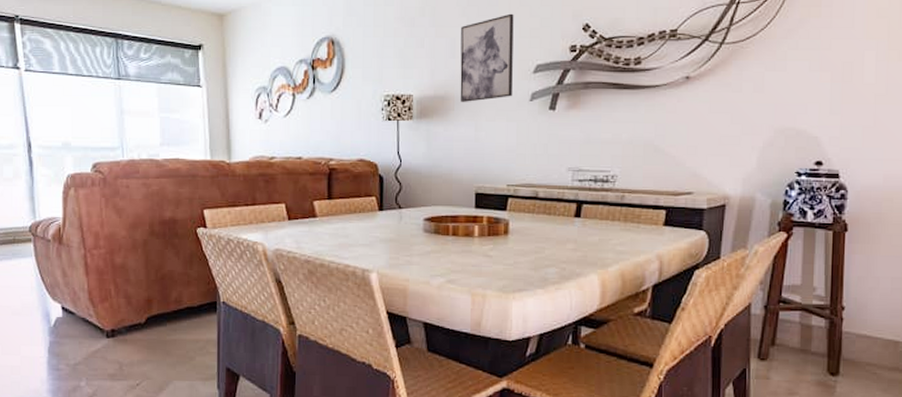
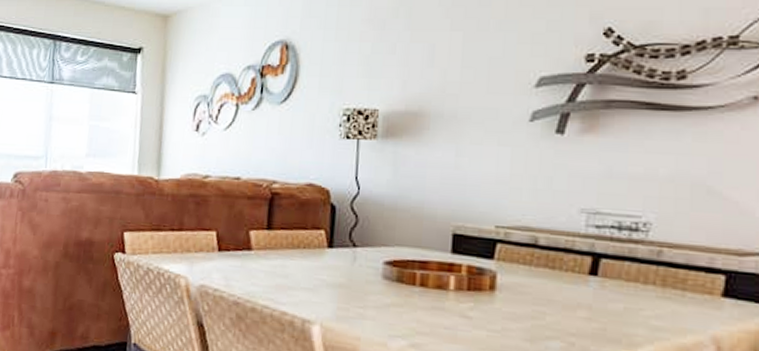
wall art: present [460,13,514,102] -> none [438,15,511,120]

